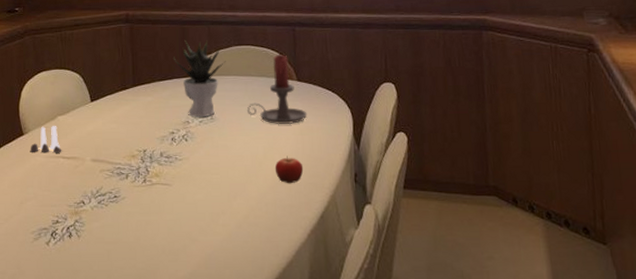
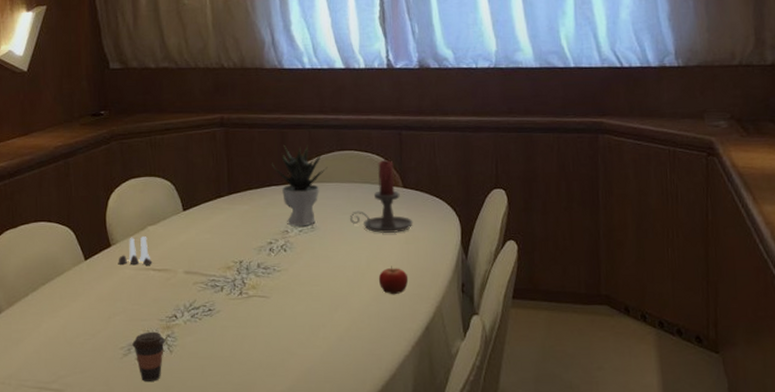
coffee cup: none [42,217,74,265] -> present [132,331,166,381]

